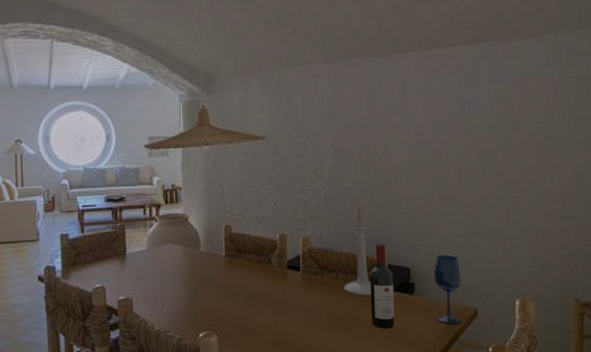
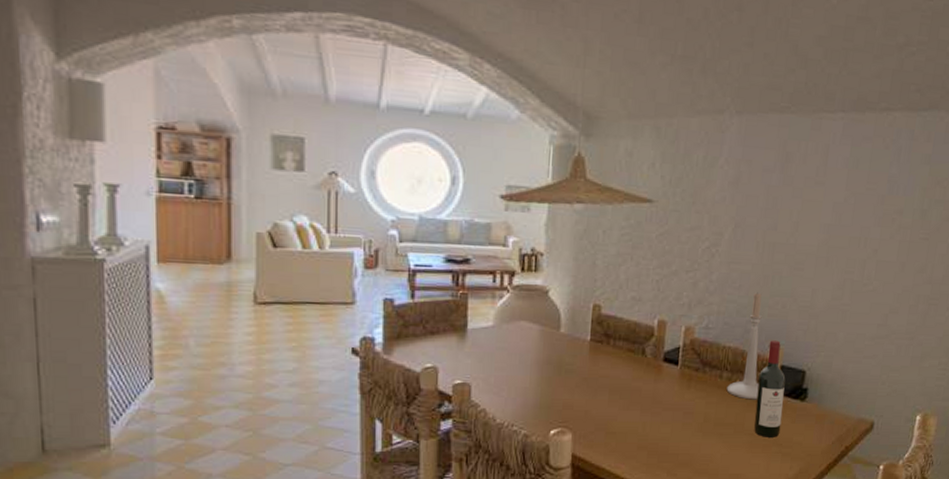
wineglass: present [433,255,463,325] -> none [827,358,863,438]

